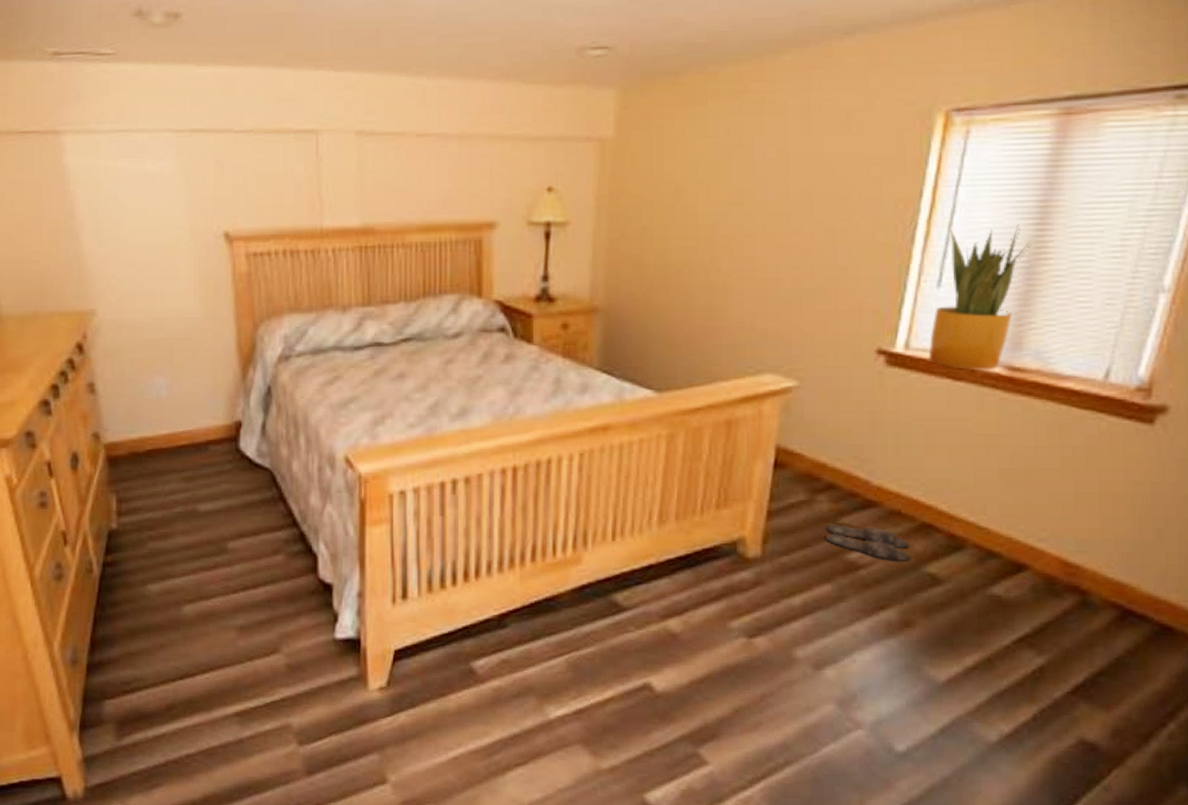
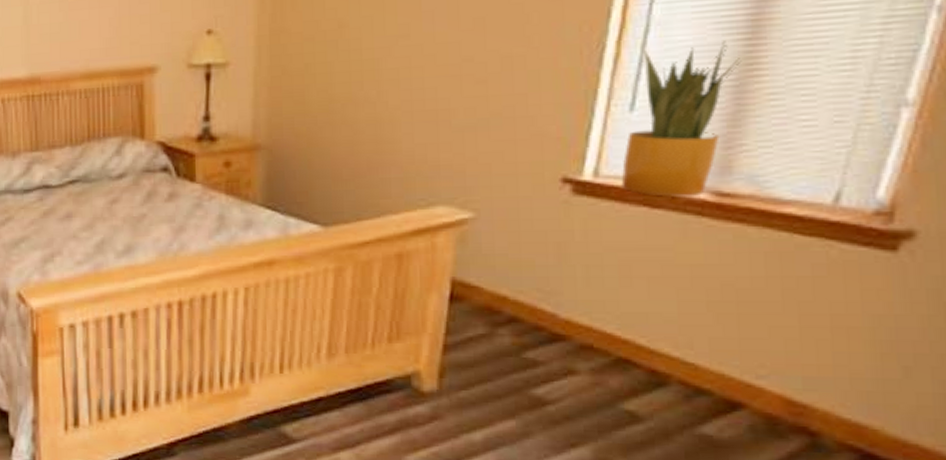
slippers: present [824,524,910,563] -> none [507,359,605,399]

